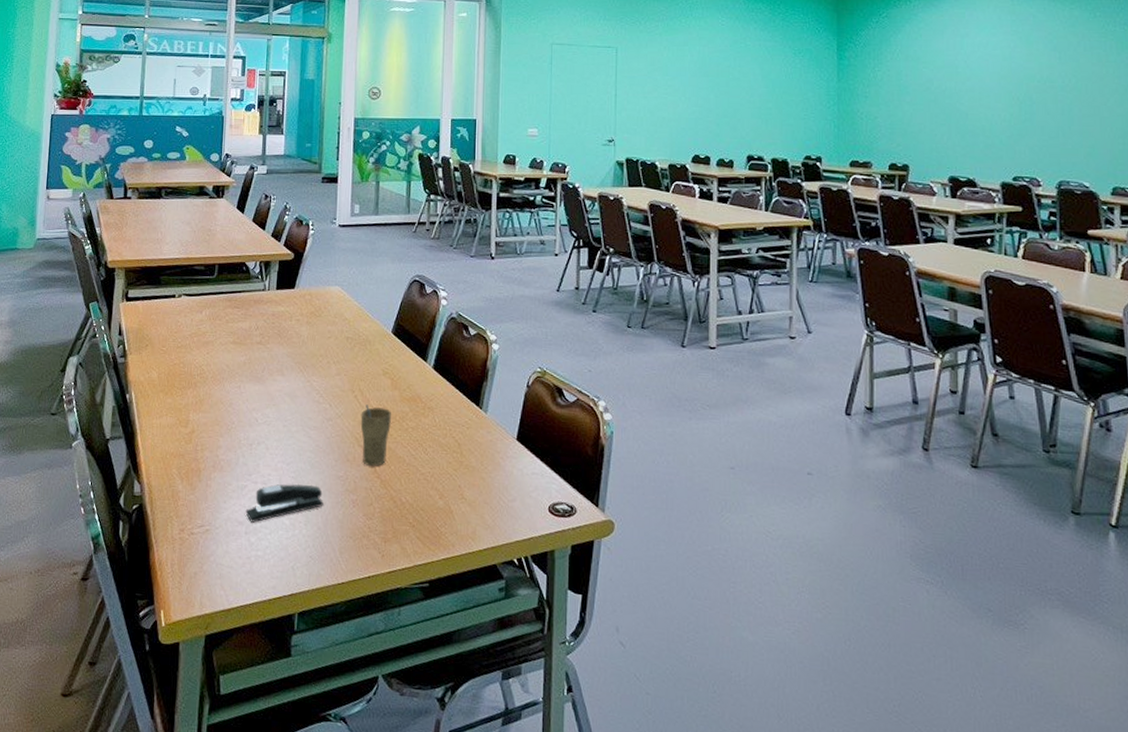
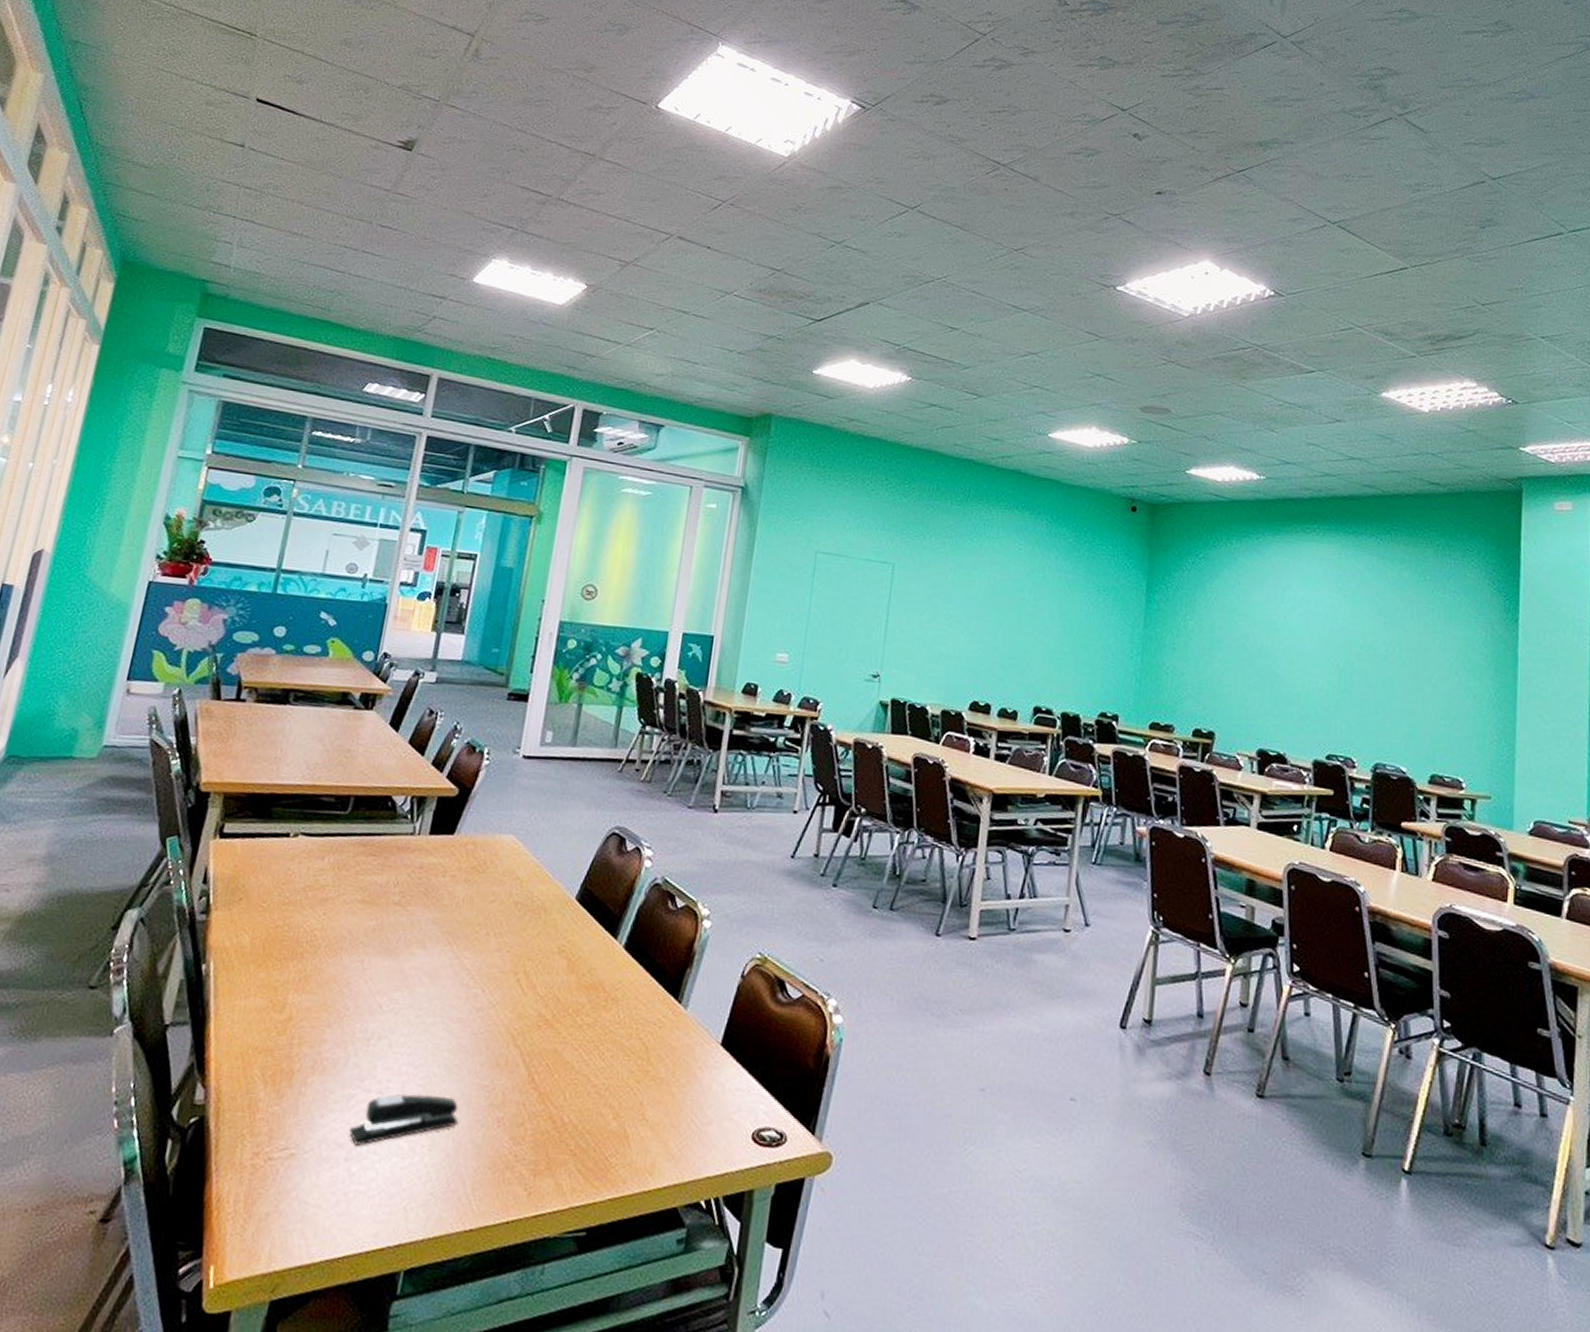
cup: present [360,404,391,466] -> none [517,991,563,1074]

